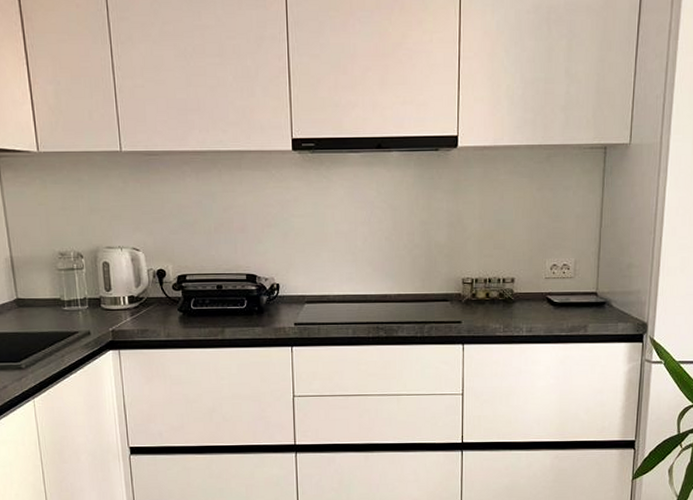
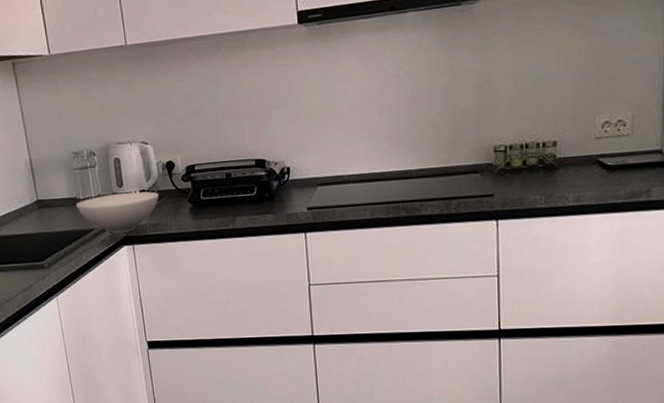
bowl: none [59,297,148,337] -> present [75,191,159,233]

